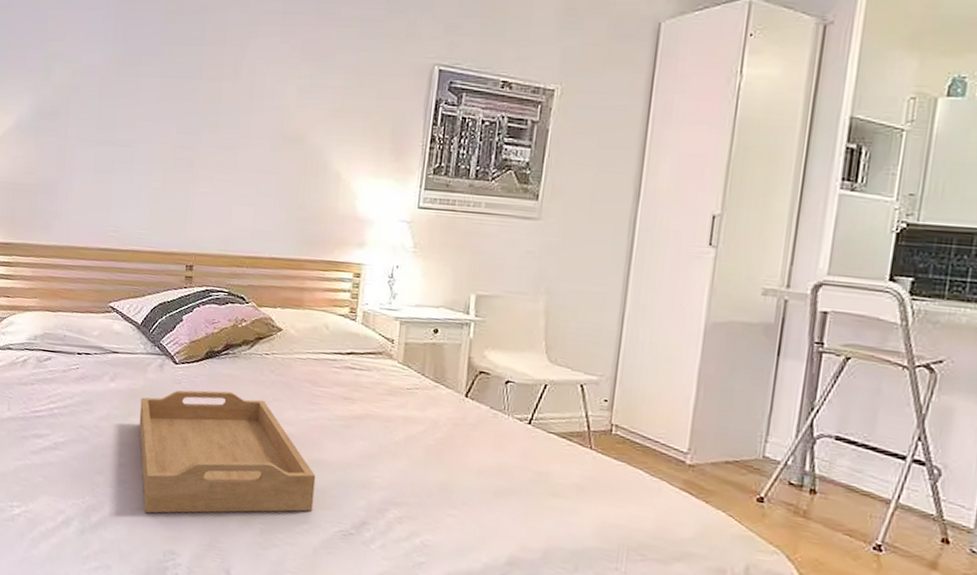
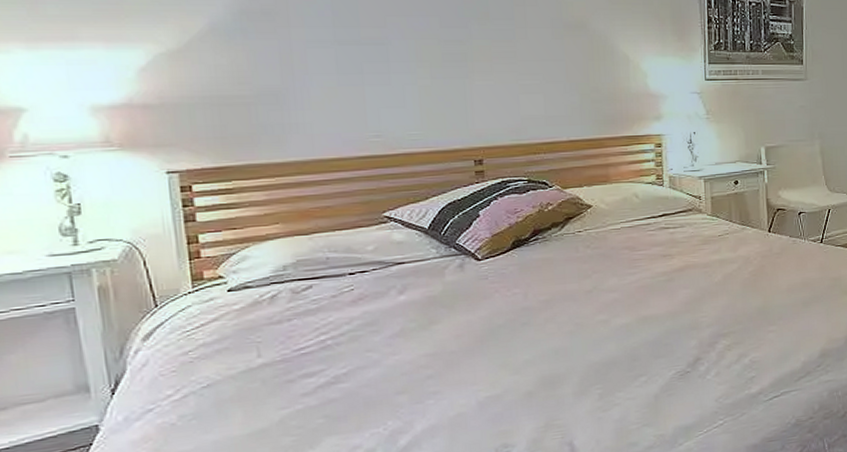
serving tray: present [139,390,316,514] -> none [442,274,648,417]

